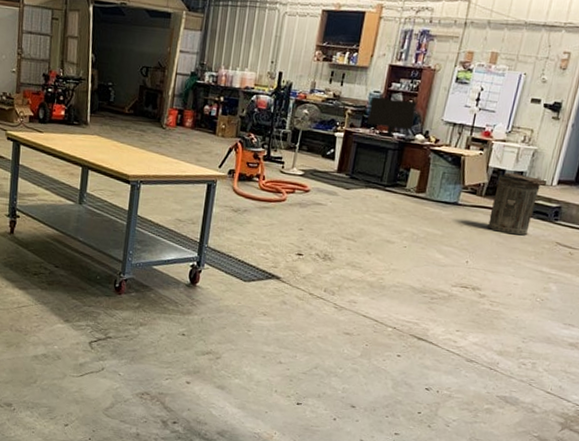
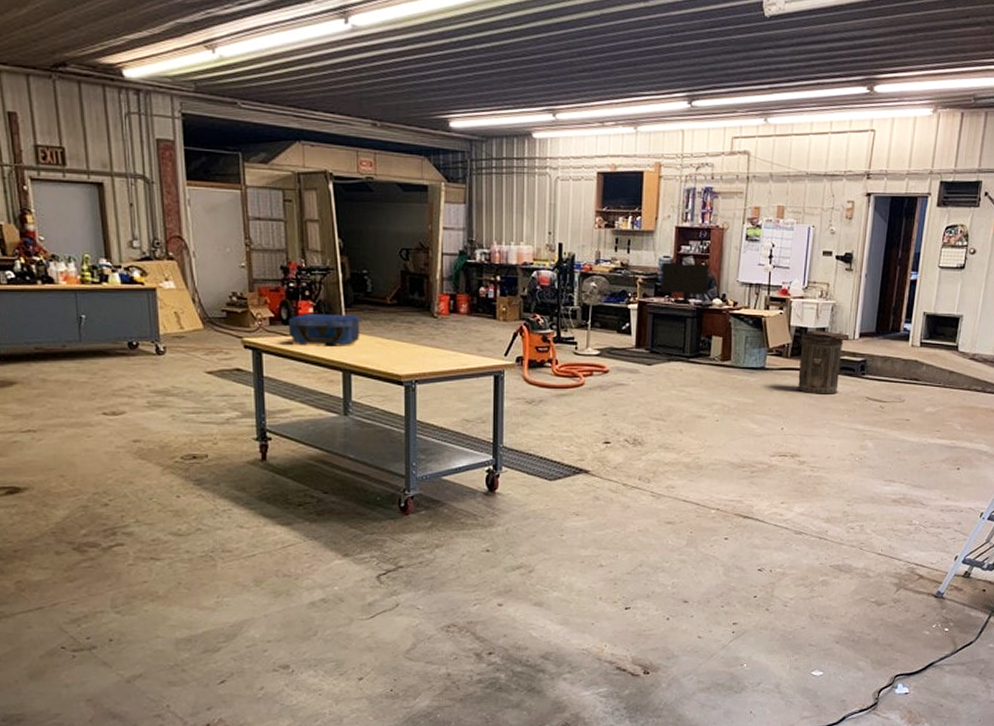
toolbox: none [42,114,102,146] -> present [288,312,360,346]

